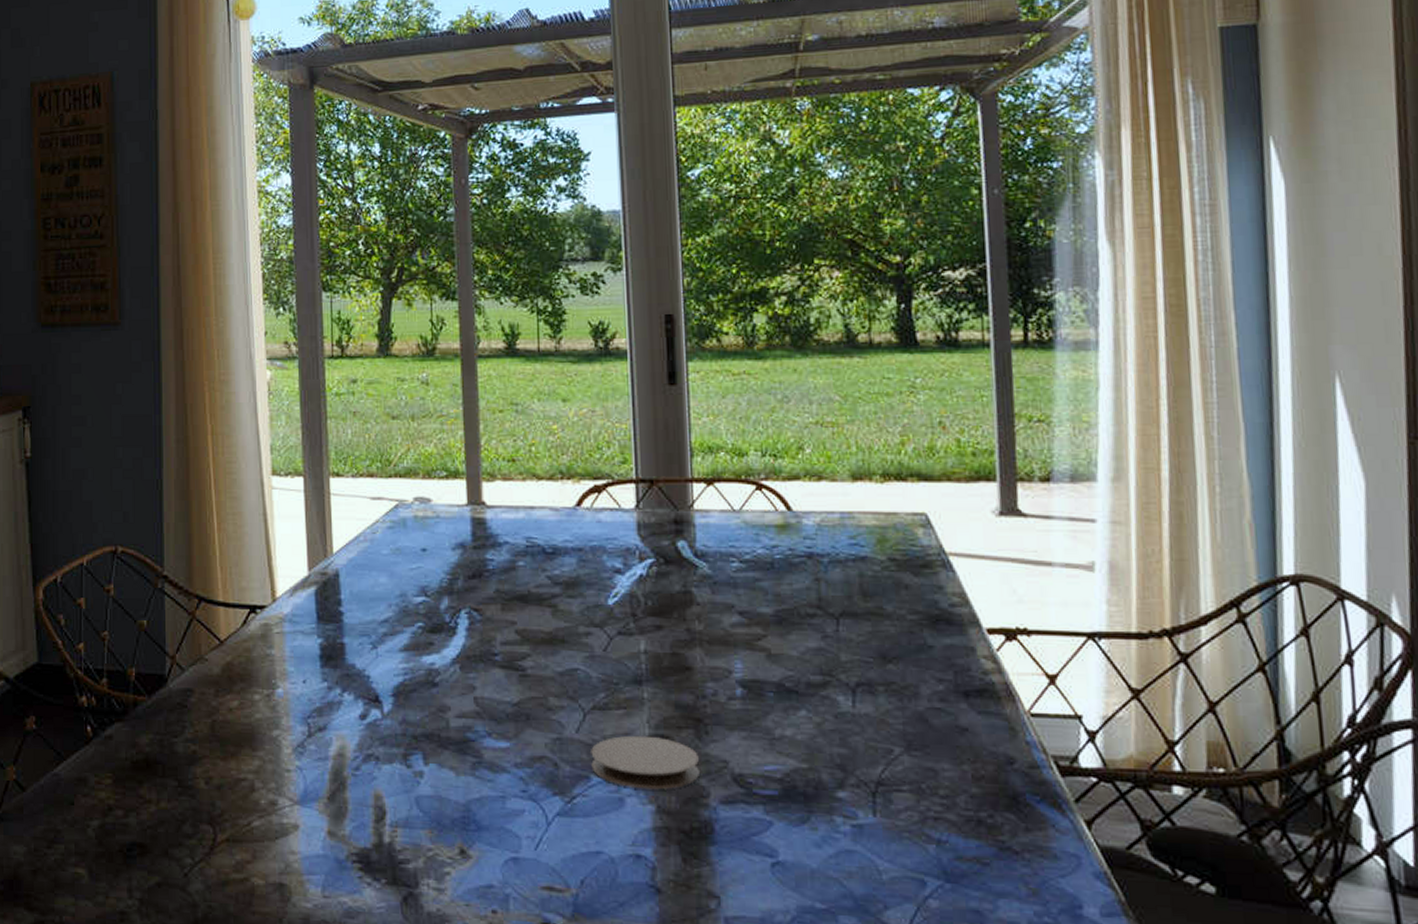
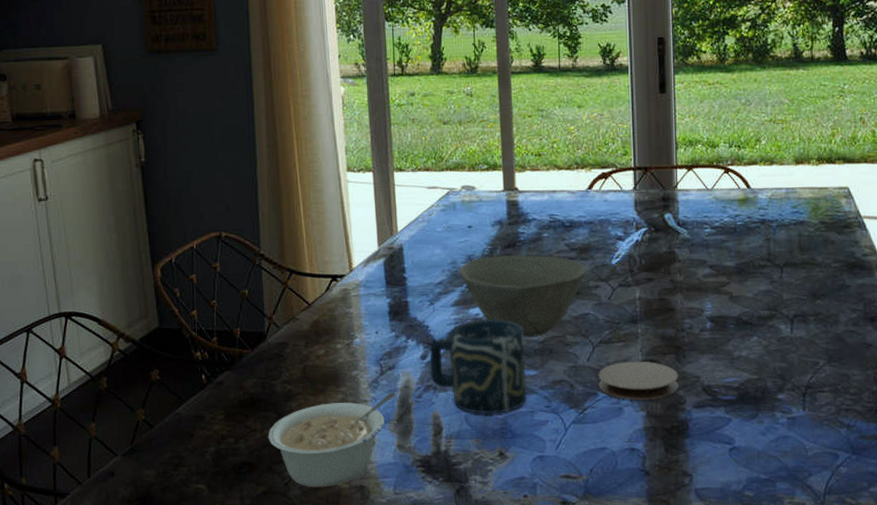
legume: none [165,761,327,883] -> present [268,392,396,488]
cup: none [370,670,496,798] -> present [429,319,527,415]
bowl: none [410,588,575,699] -> present [459,255,587,339]

